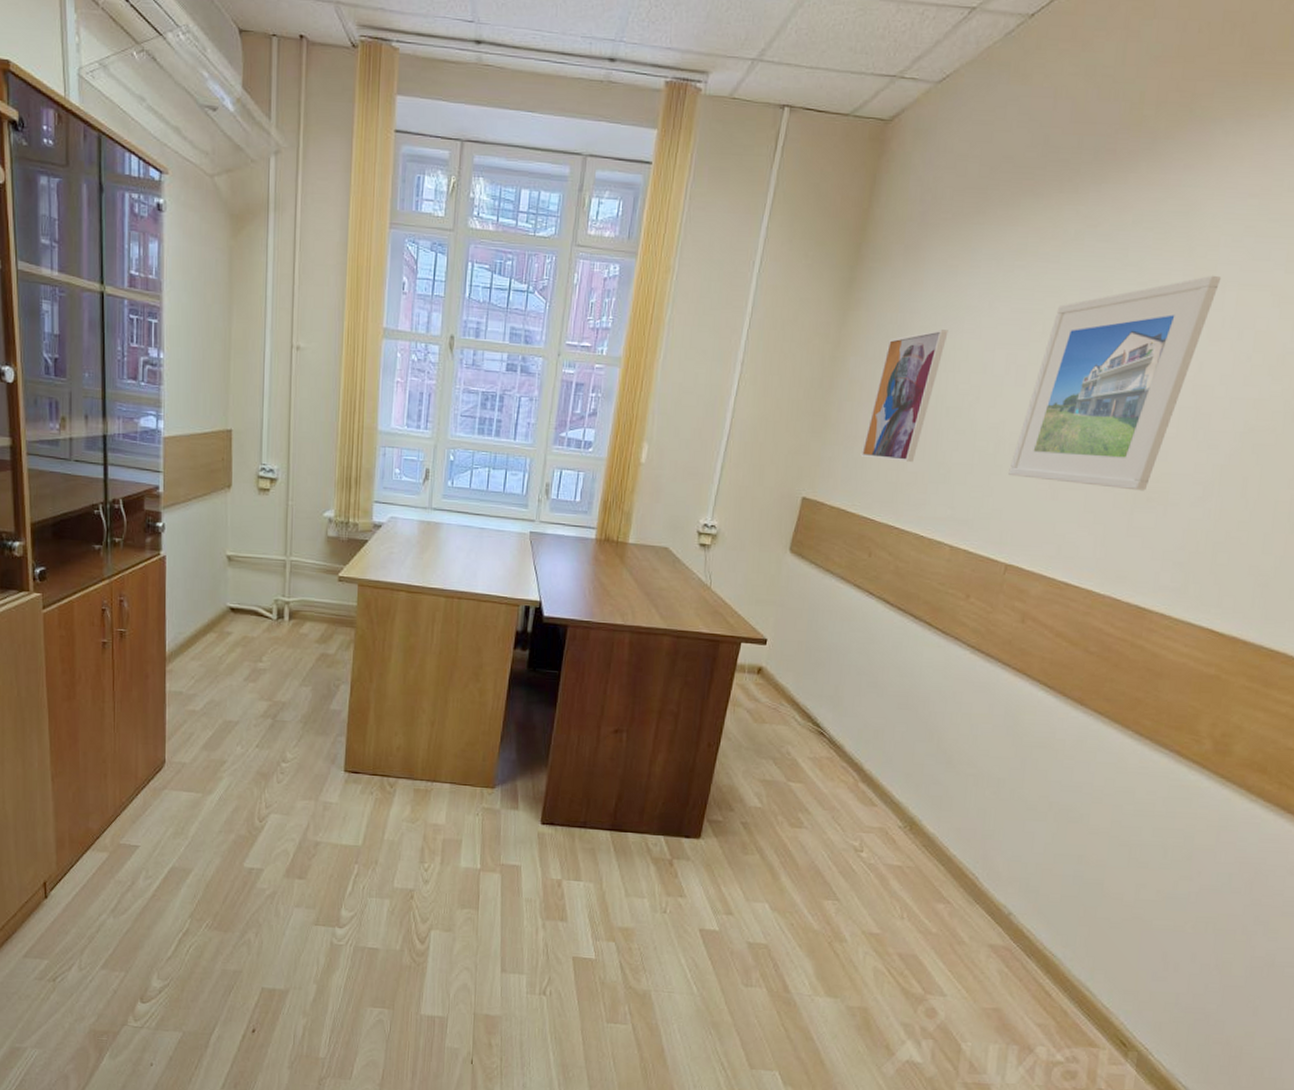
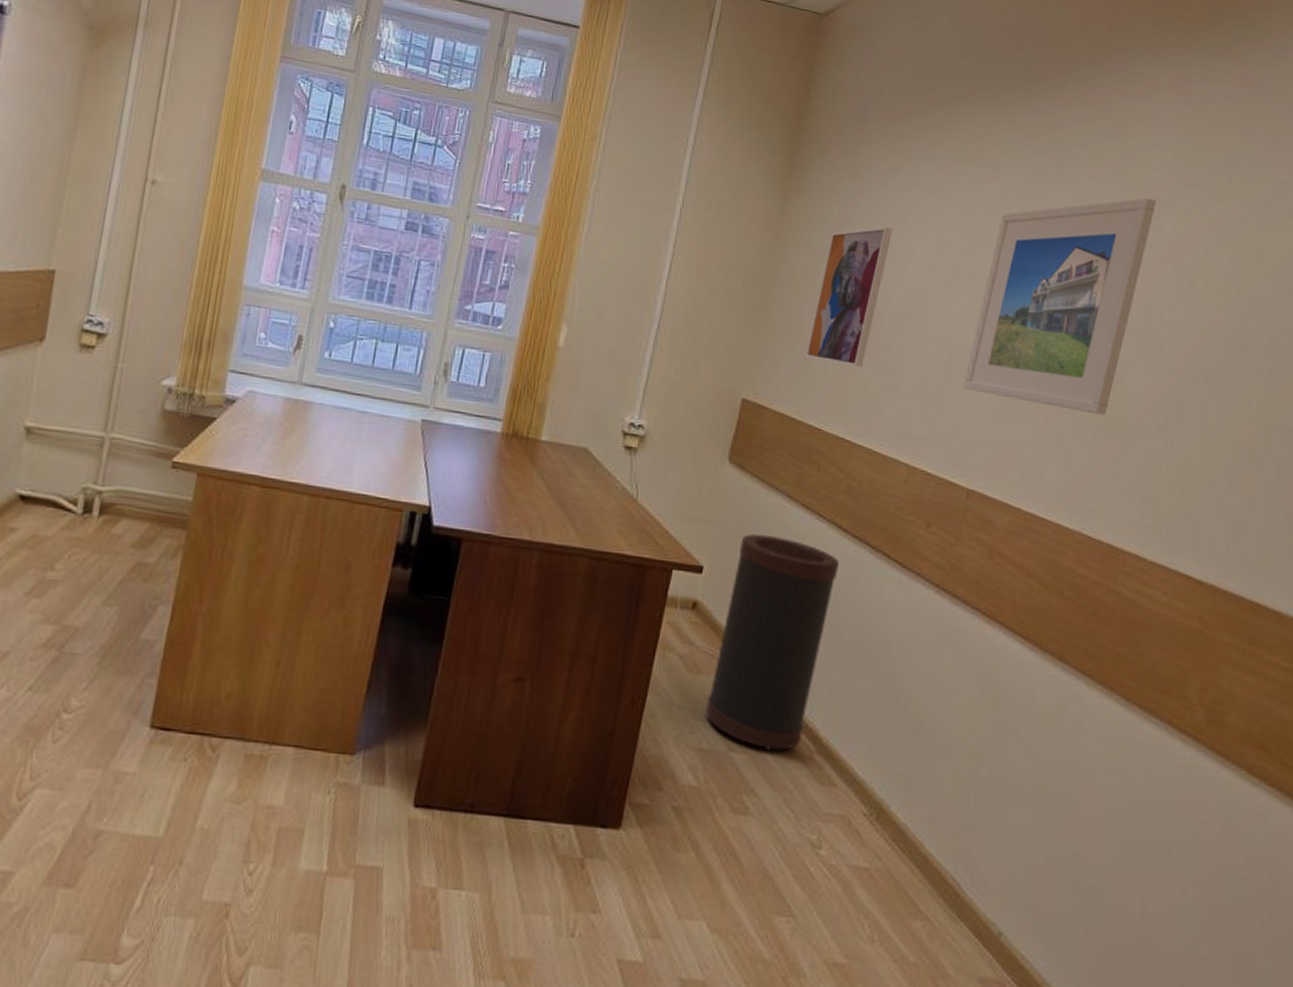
trash can: none [769,611,886,780] -> present [706,534,840,751]

